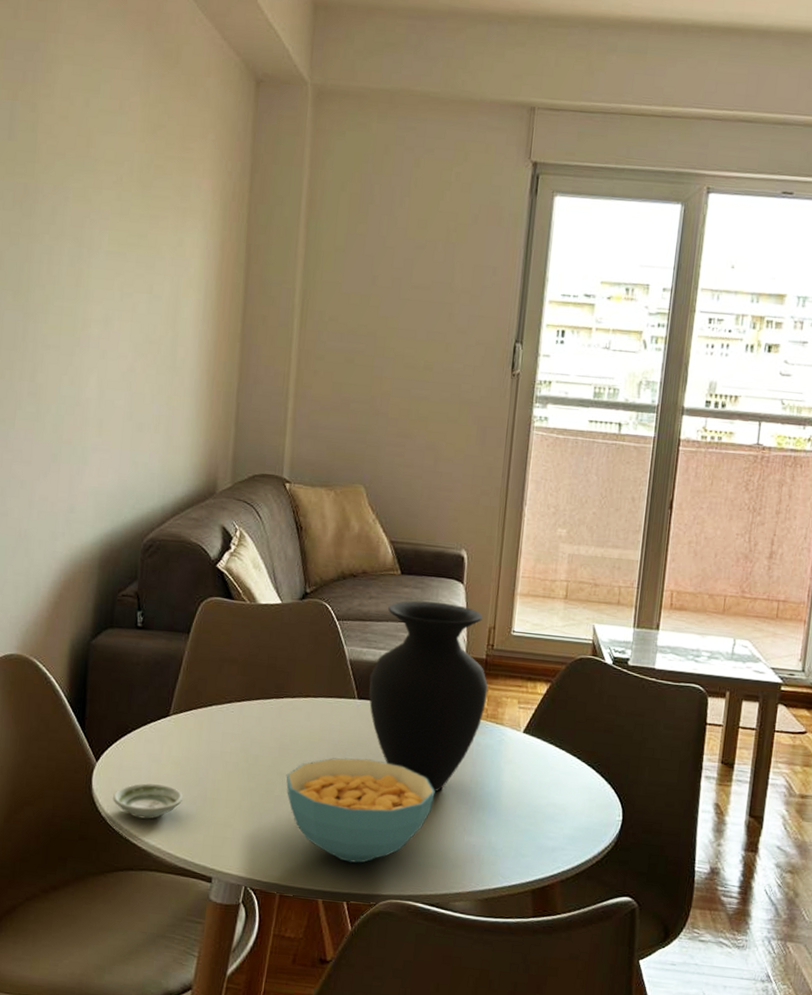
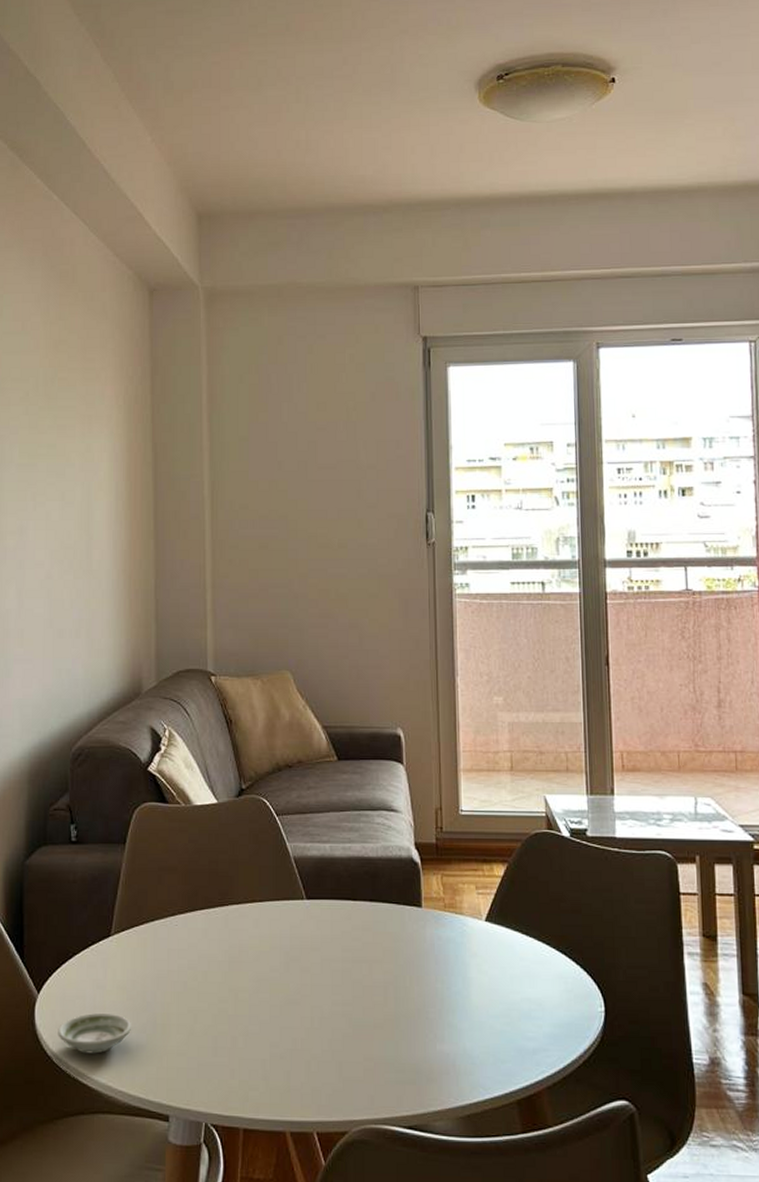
cereal bowl: present [286,758,435,863] -> none [238,965,399,1085]
vase: present [368,600,489,792] -> none [316,786,443,996]

